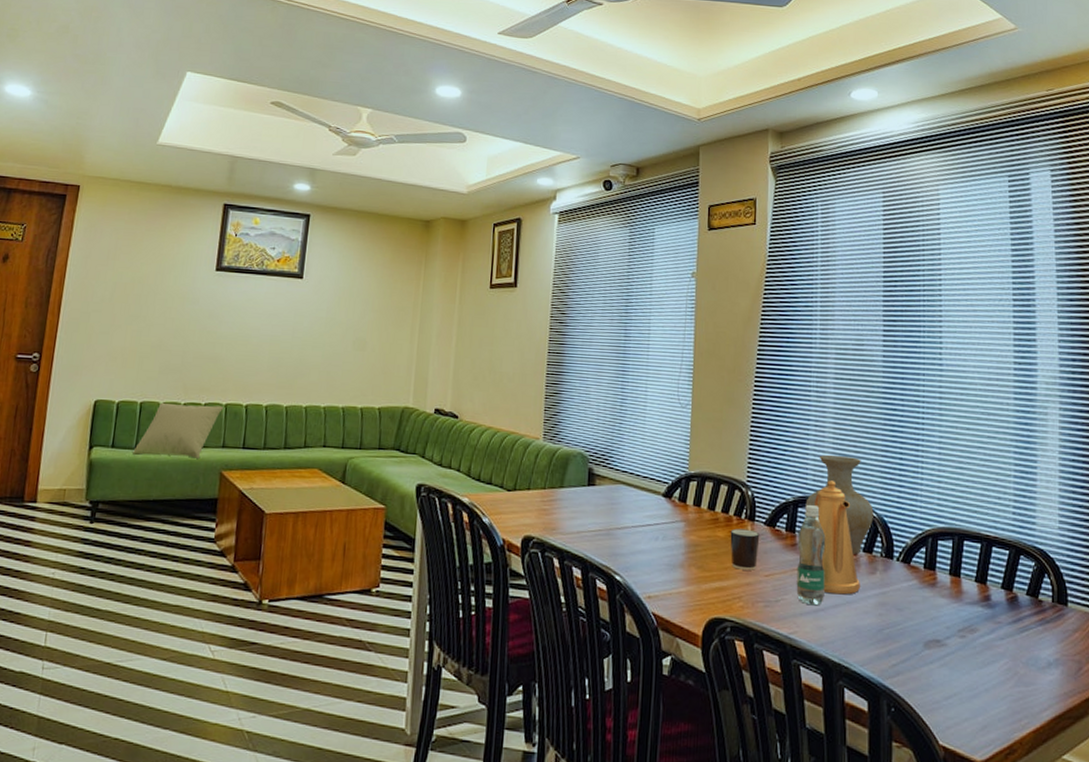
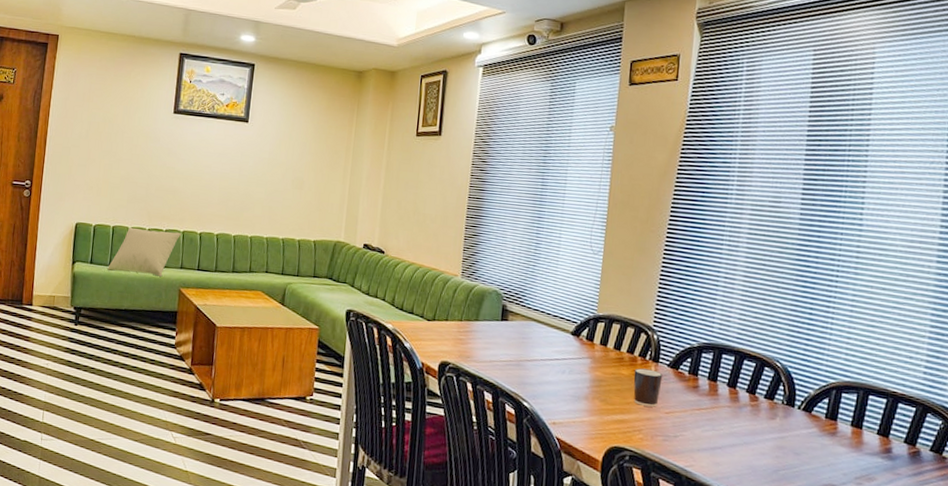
bottle: present [796,504,826,606] -> none [695,350,728,444]
vase: present [805,454,874,554] -> none [709,306,778,400]
coffee pot: present [815,480,861,595] -> none [719,330,760,436]

